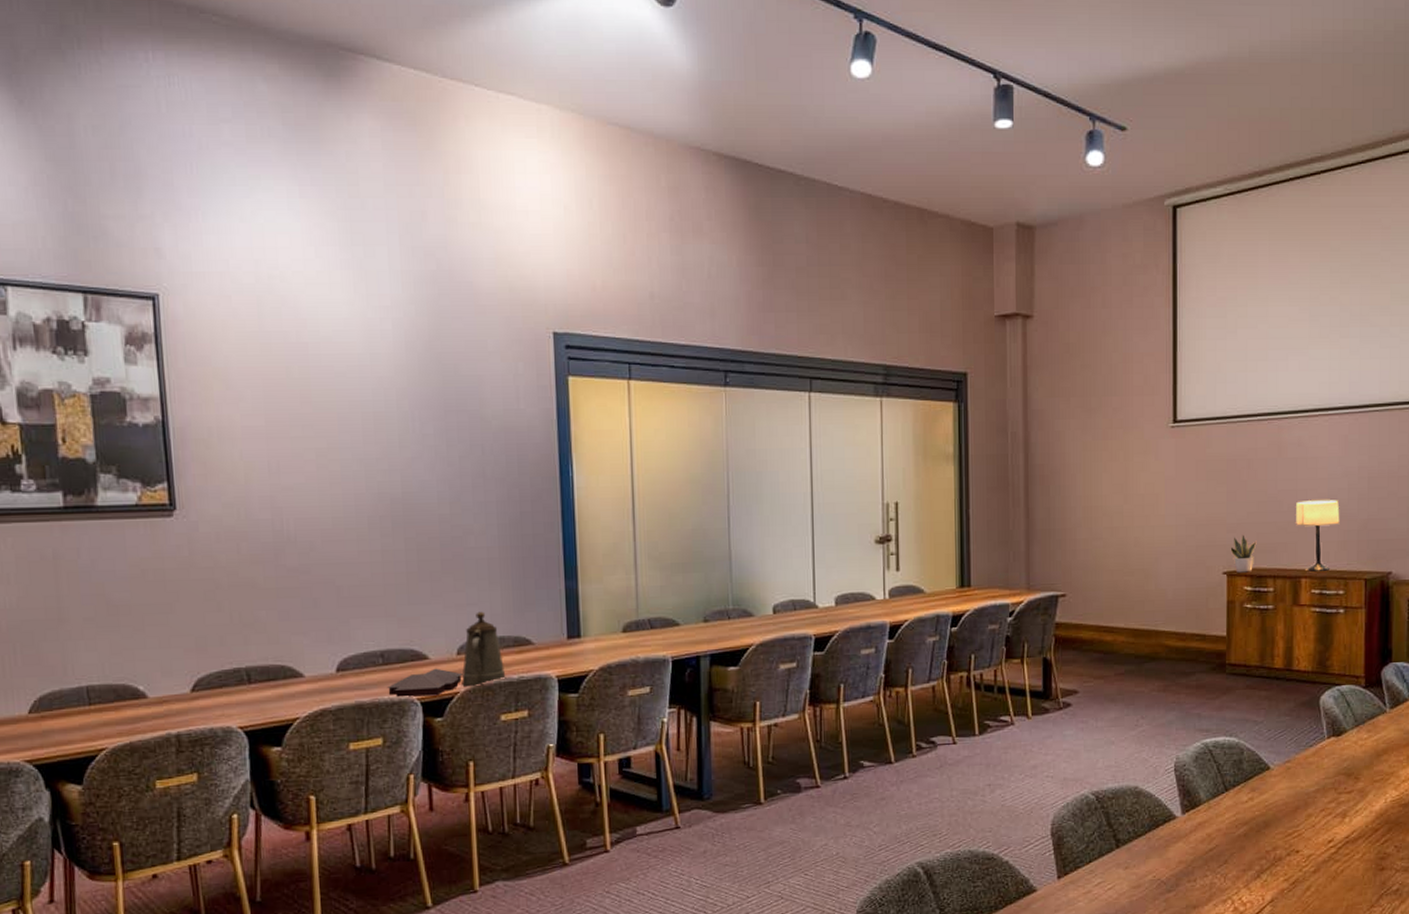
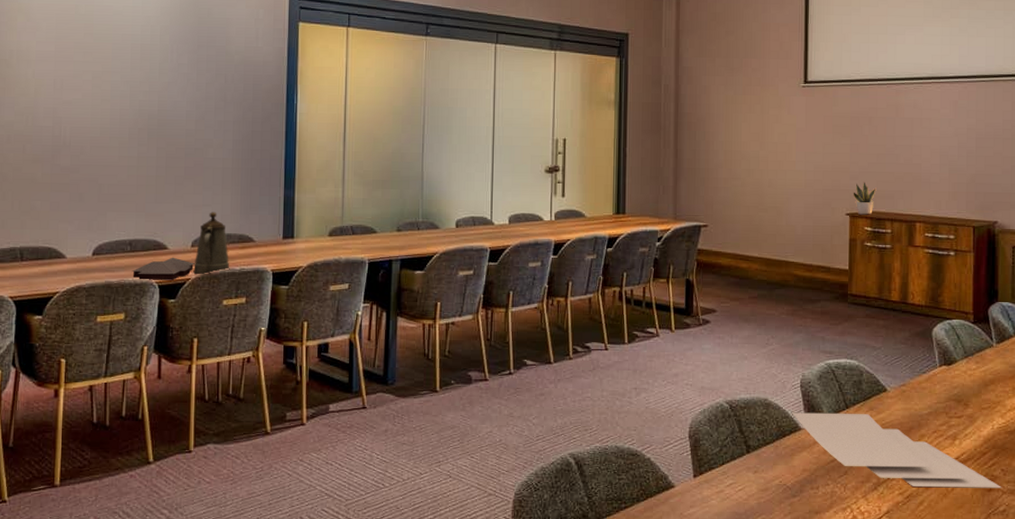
papers: none [1165,795,1395,871] -> present [792,412,1002,488]
table lamp: present [1296,500,1340,573] -> none [911,155,951,219]

